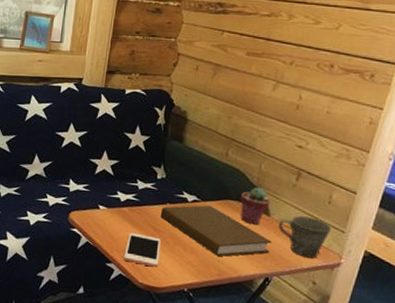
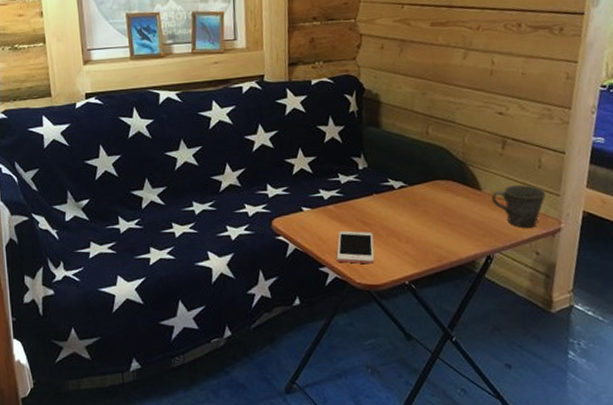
book: present [160,205,271,257] -> none [367,188,487,242]
potted succulent: present [240,187,270,224] -> none [448,162,479,202]

